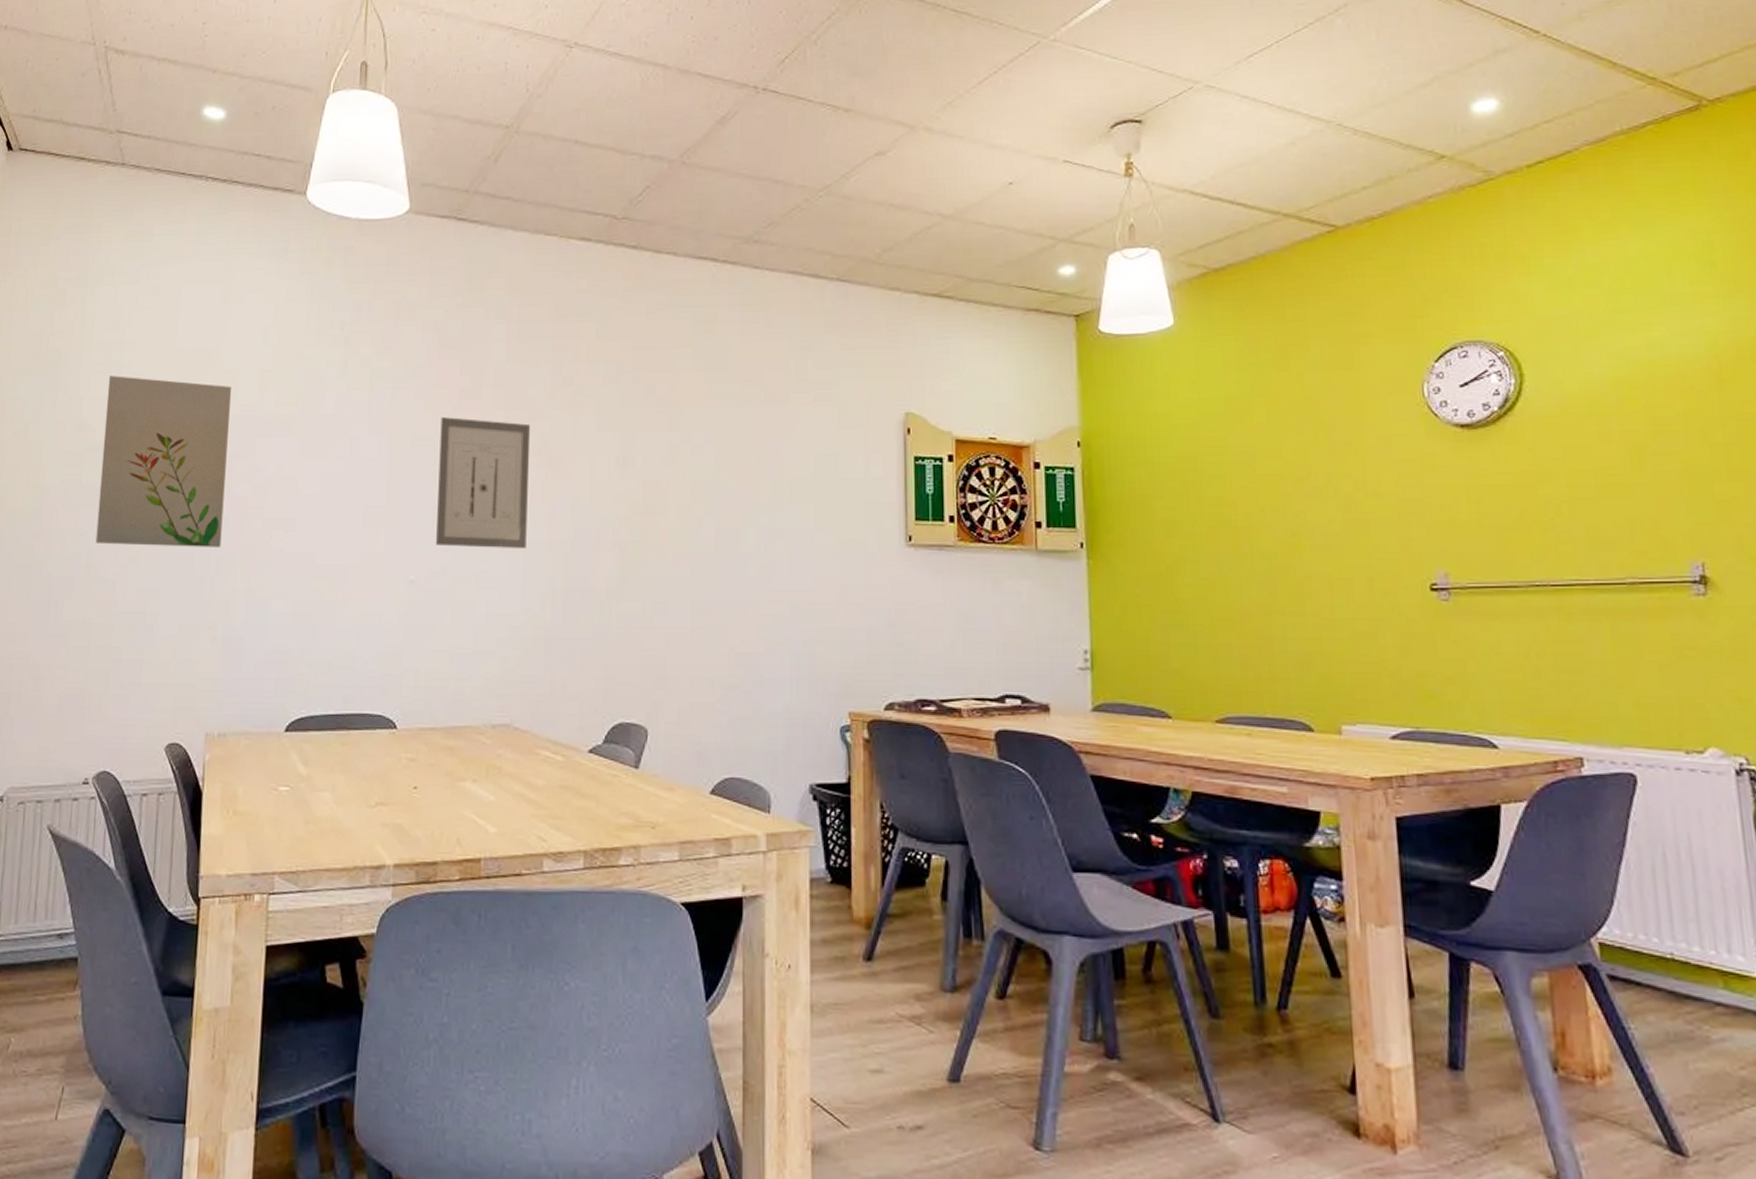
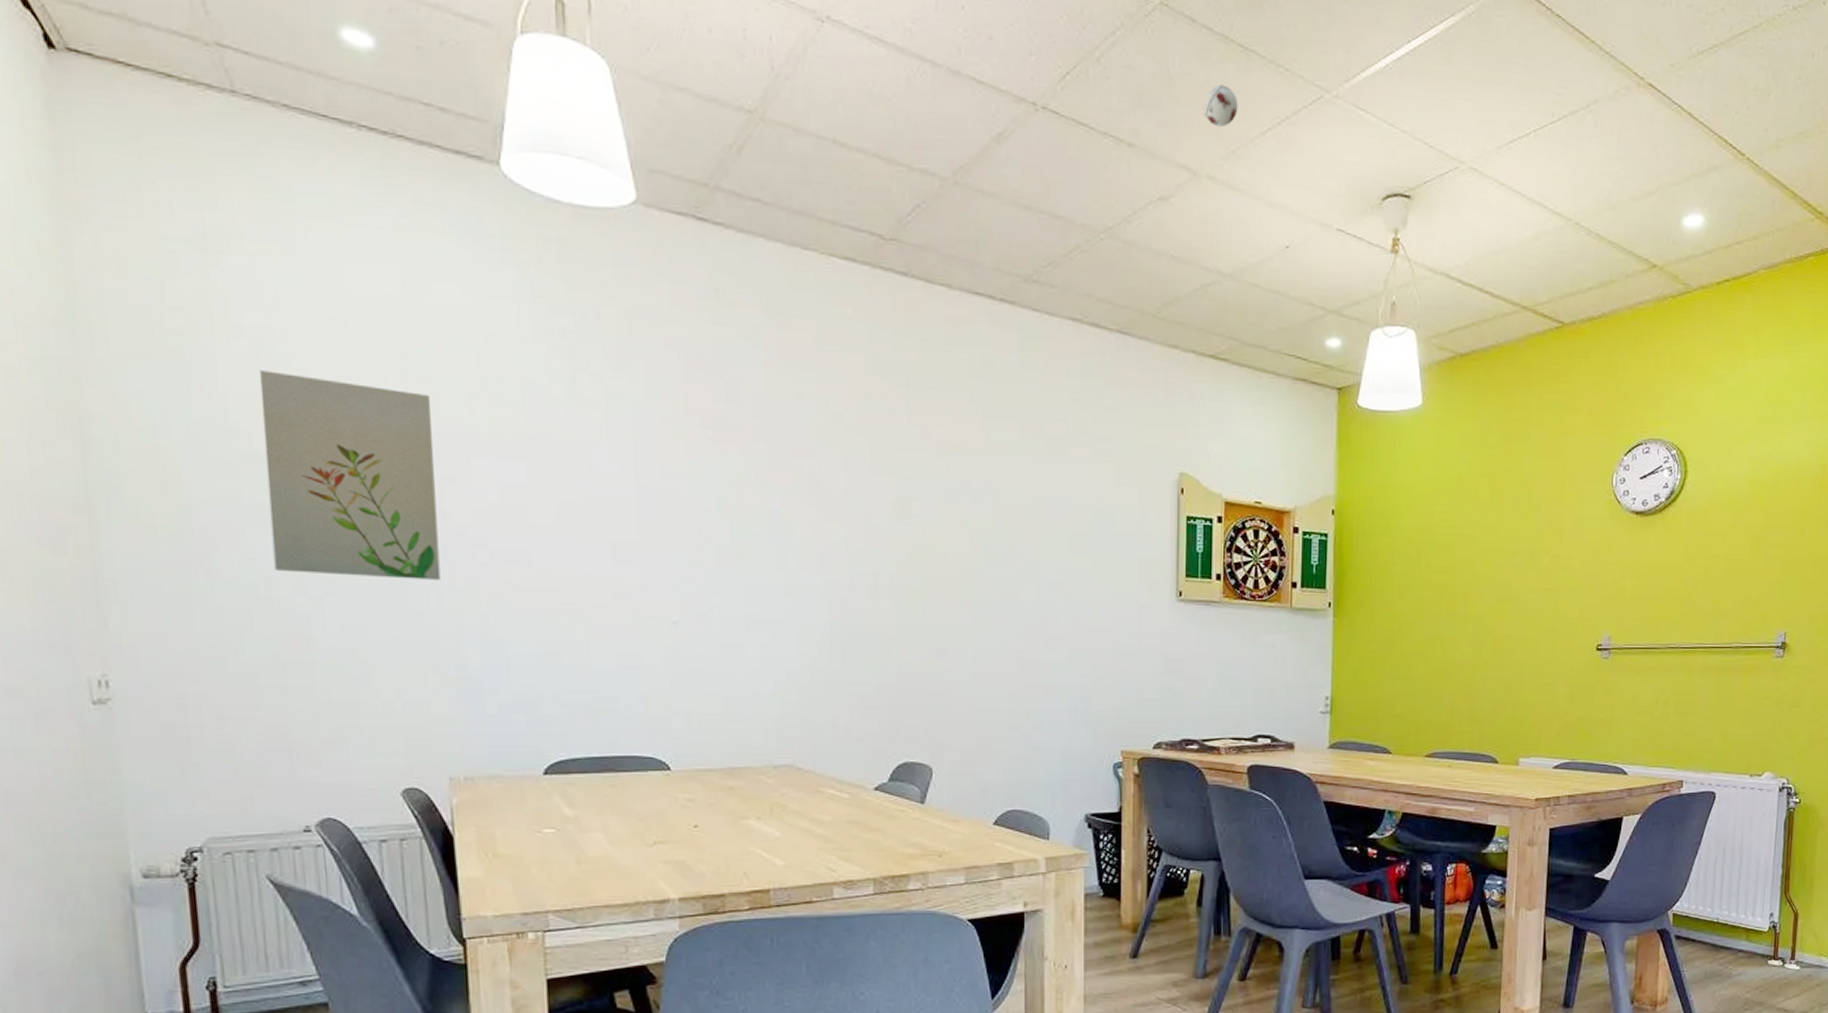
wall art: present [436,417,531,550] -> none [694,448,800,593]
smoke detector: none [918,46,953,84] -> present [1203,84,1238,128]

